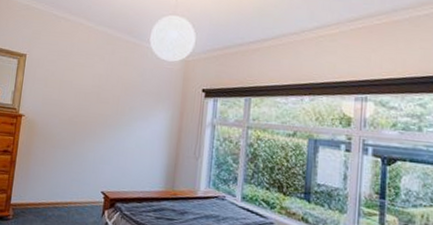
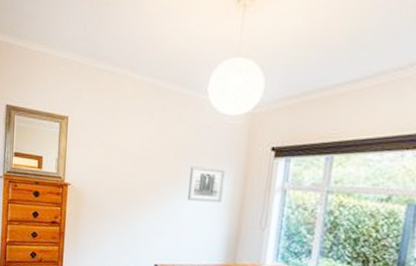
wall art: none [132,102,165,136] -> present [187,166,225,203]

